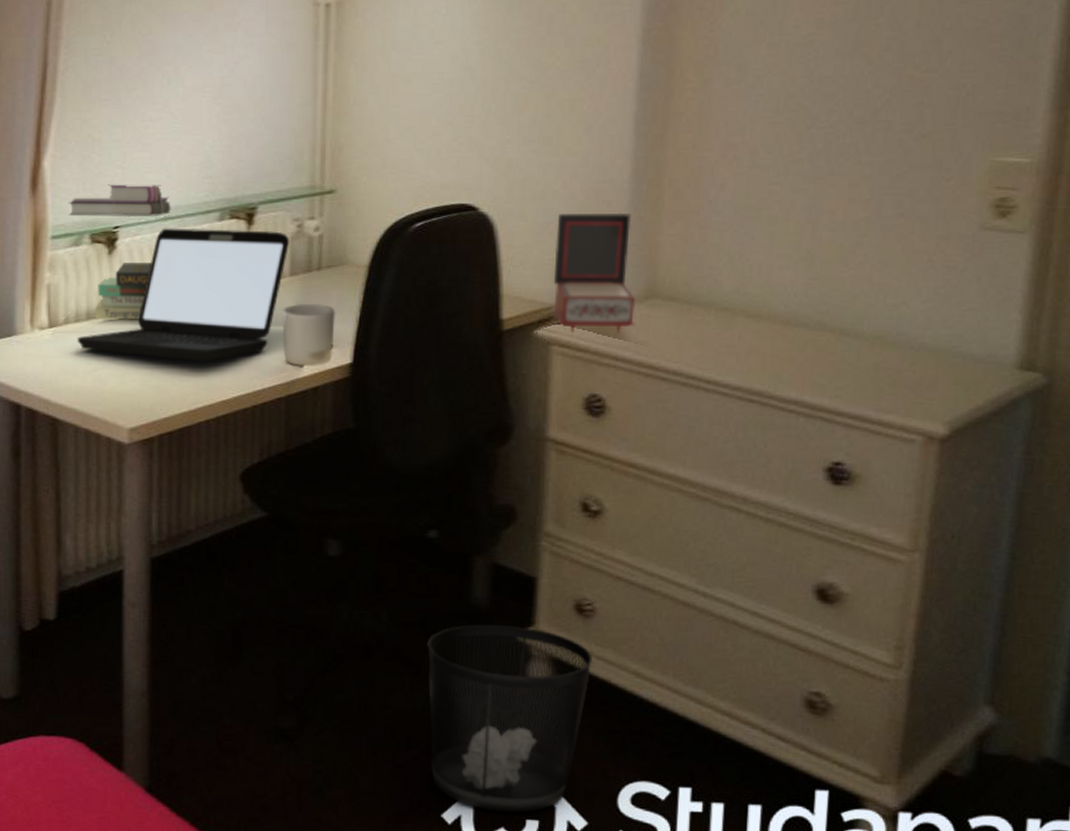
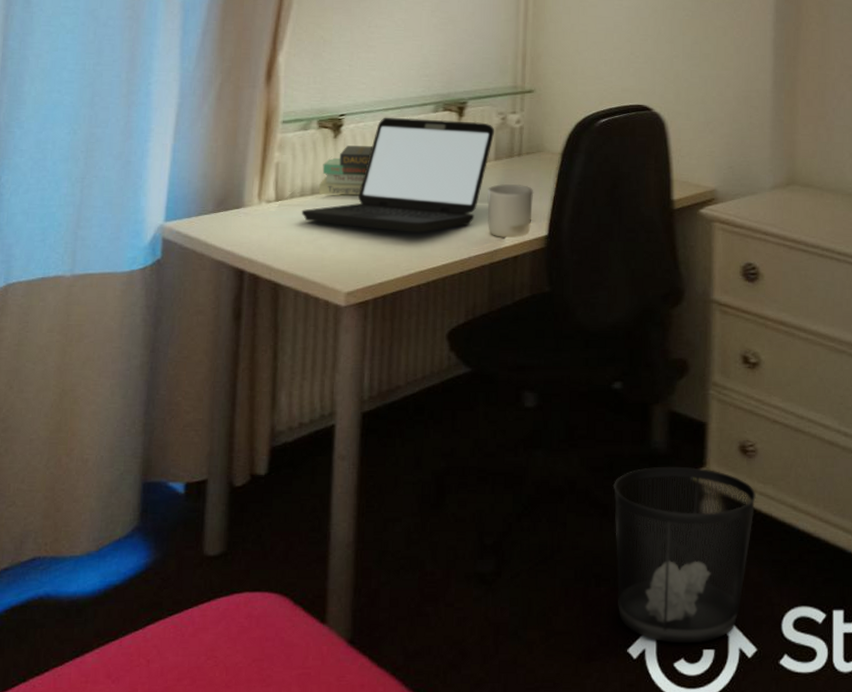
hardback book: present [68,184,171,218] -> none [299,78,392,107]
jewelry box: present [552,212,635,334] -> none [713,115,780,214]

